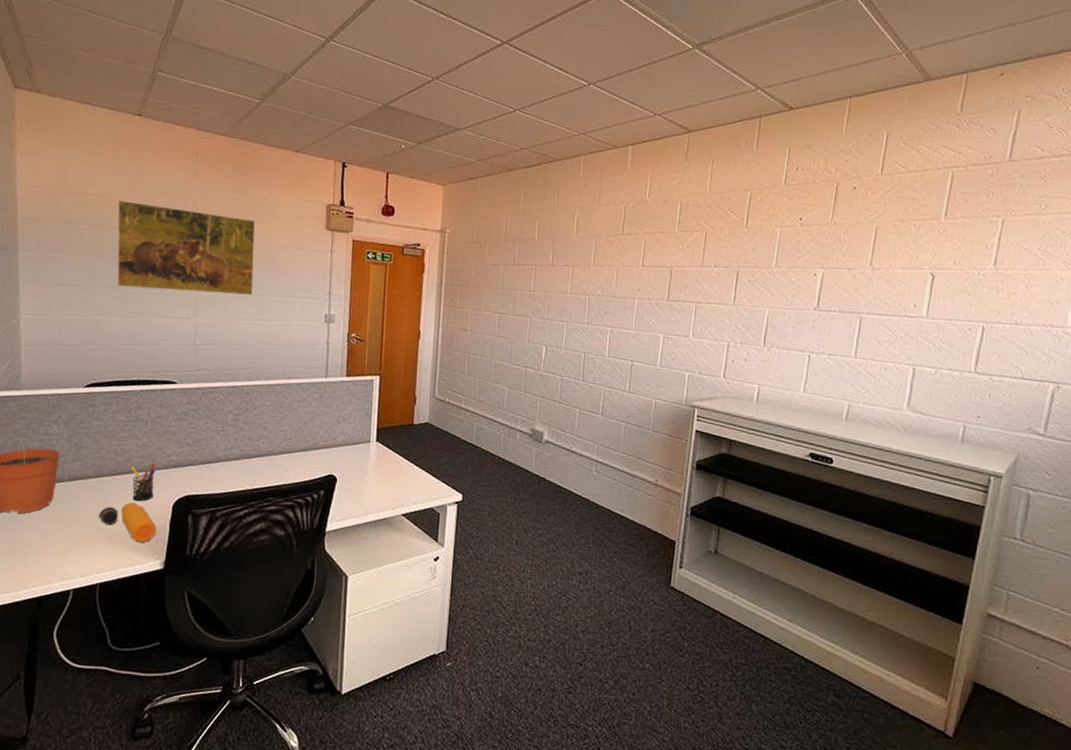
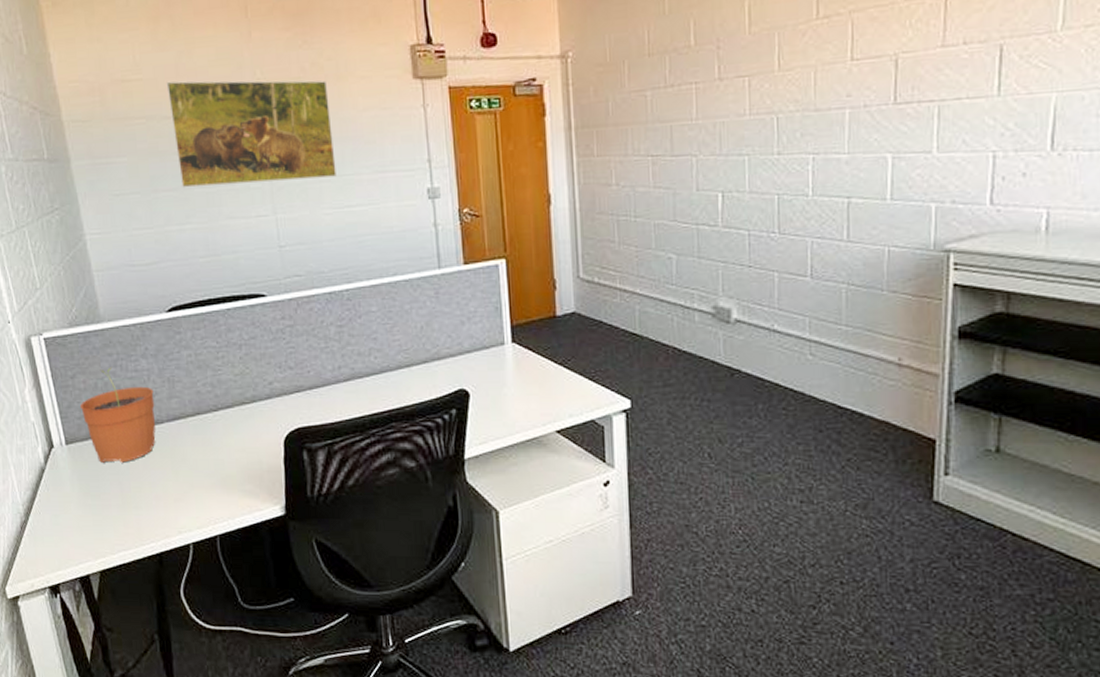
water bottle: present [97,501,157,543] -> none [204,440,271,487]
pen holder: present [130,463,156,501] -> none [230,393,261,438]

